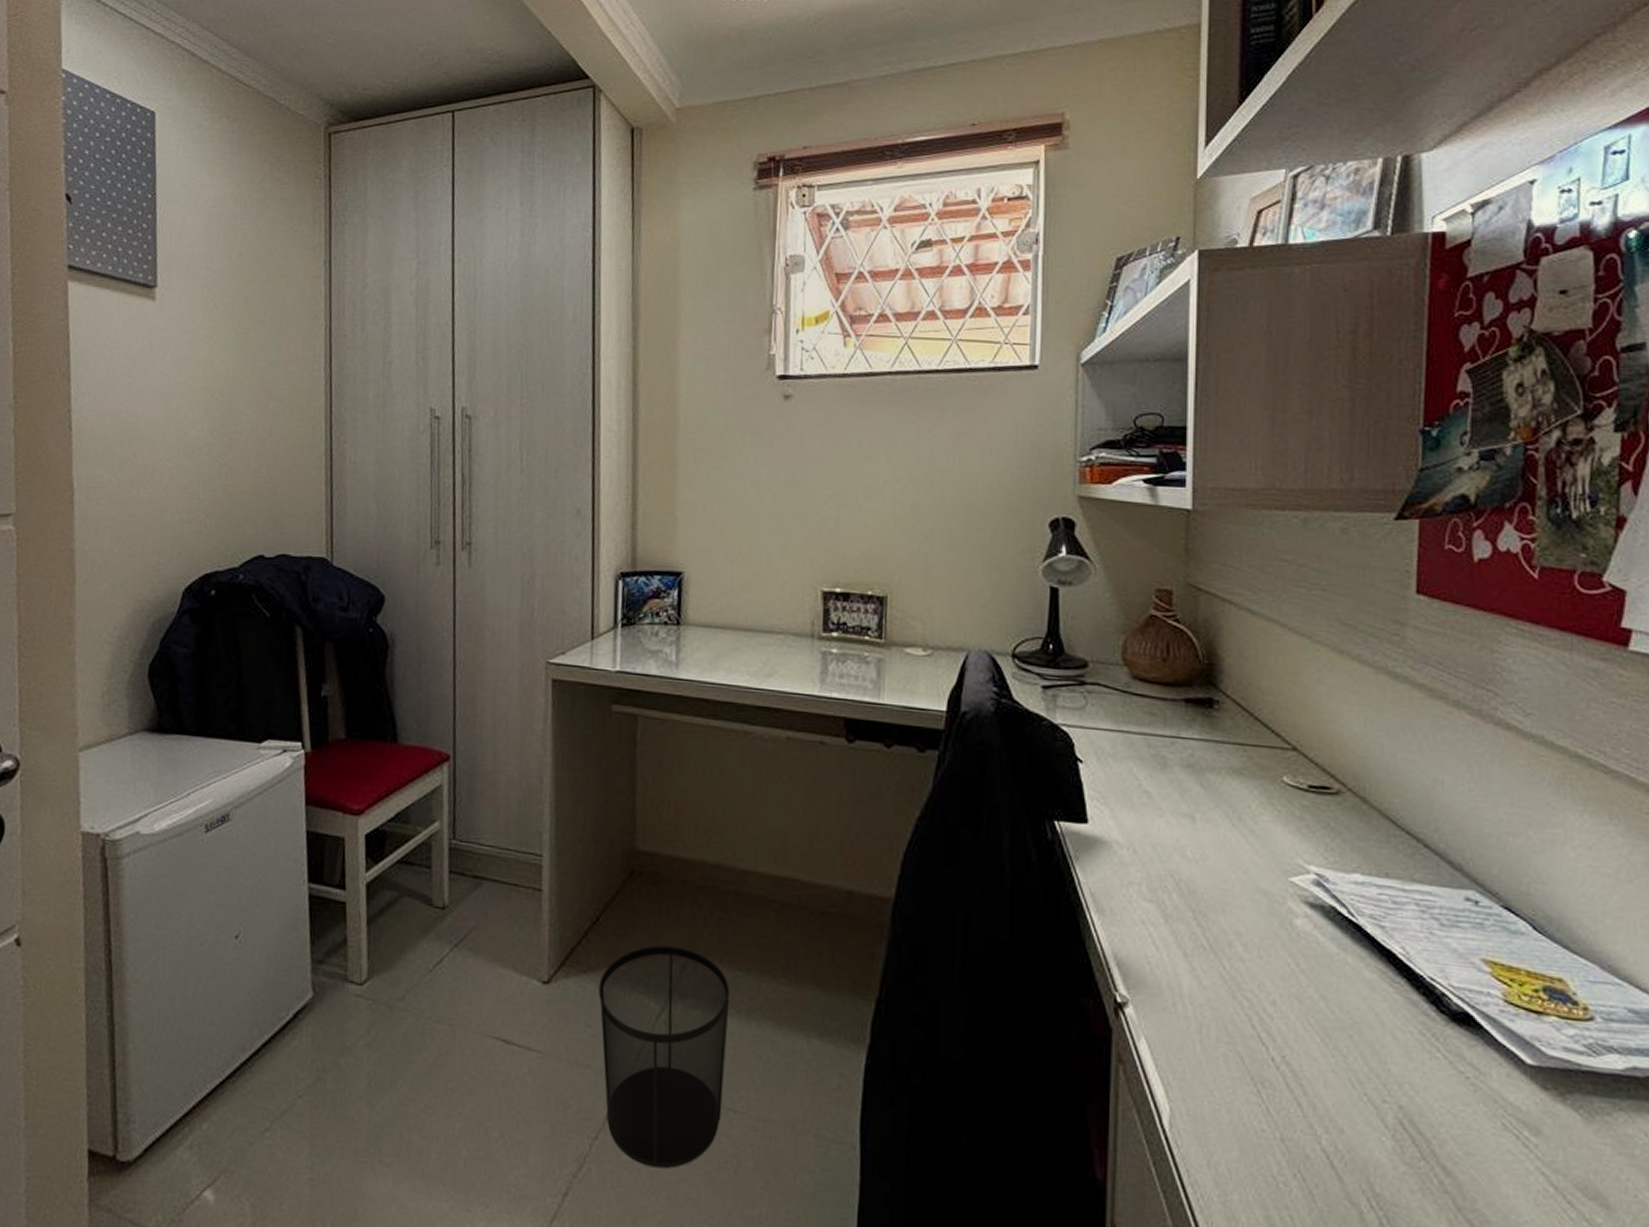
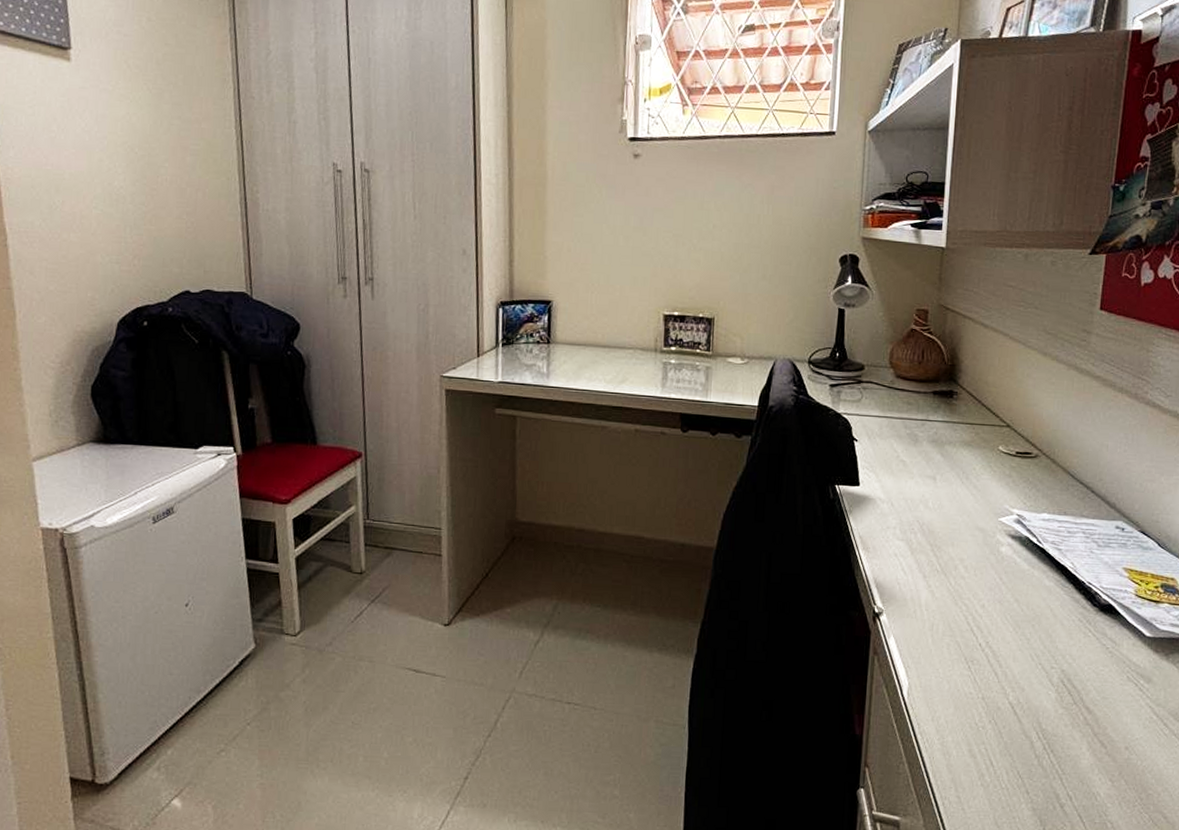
waste bin: present [598,945,729,1169] -> none [489,591,591,754]

